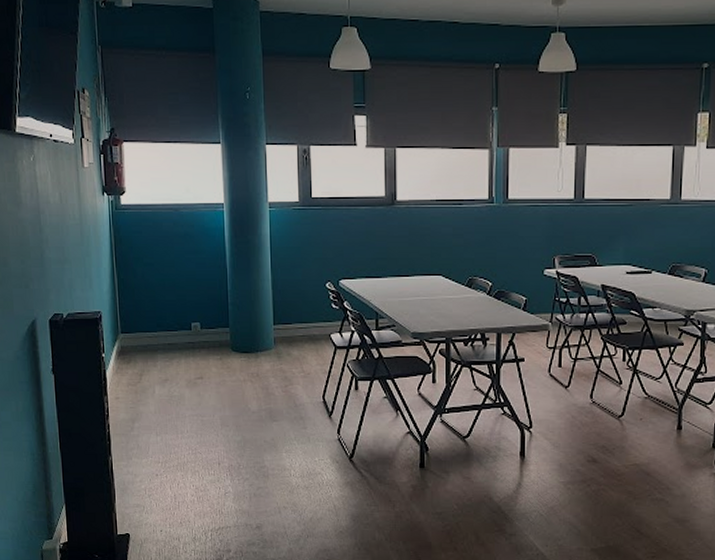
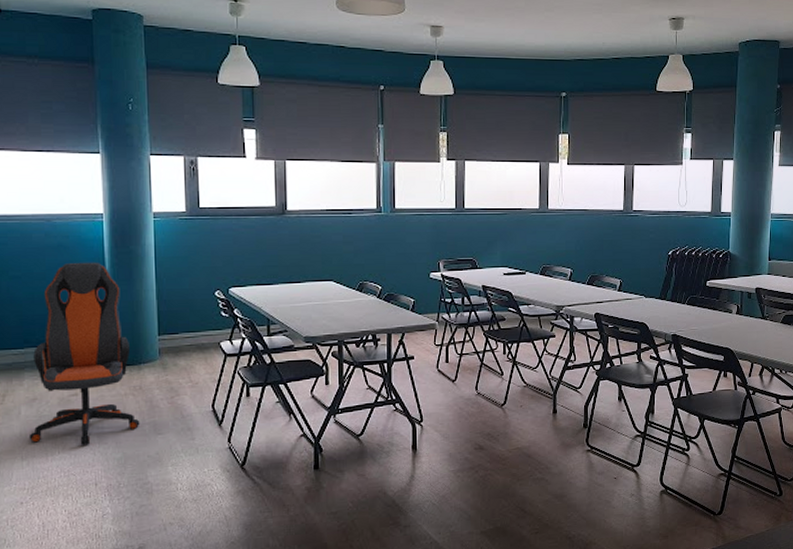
office chair: none [162,251,258,426] -> present [28,262,140,446]

